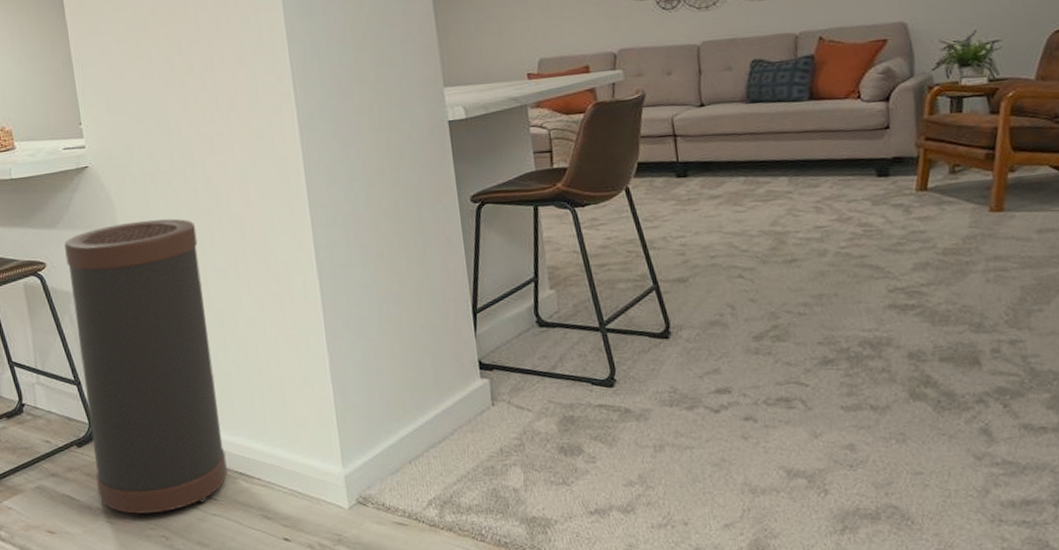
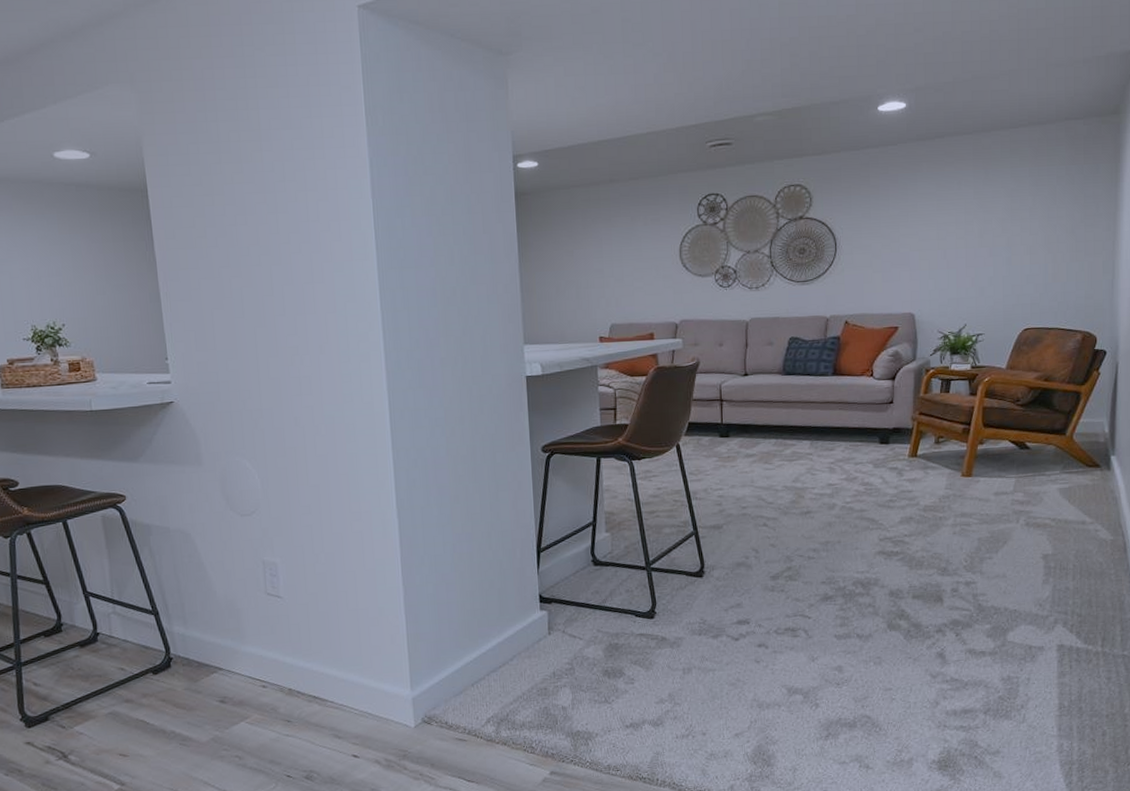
trash can: present [64,218,228,514] -> none [146,456,302,736]

